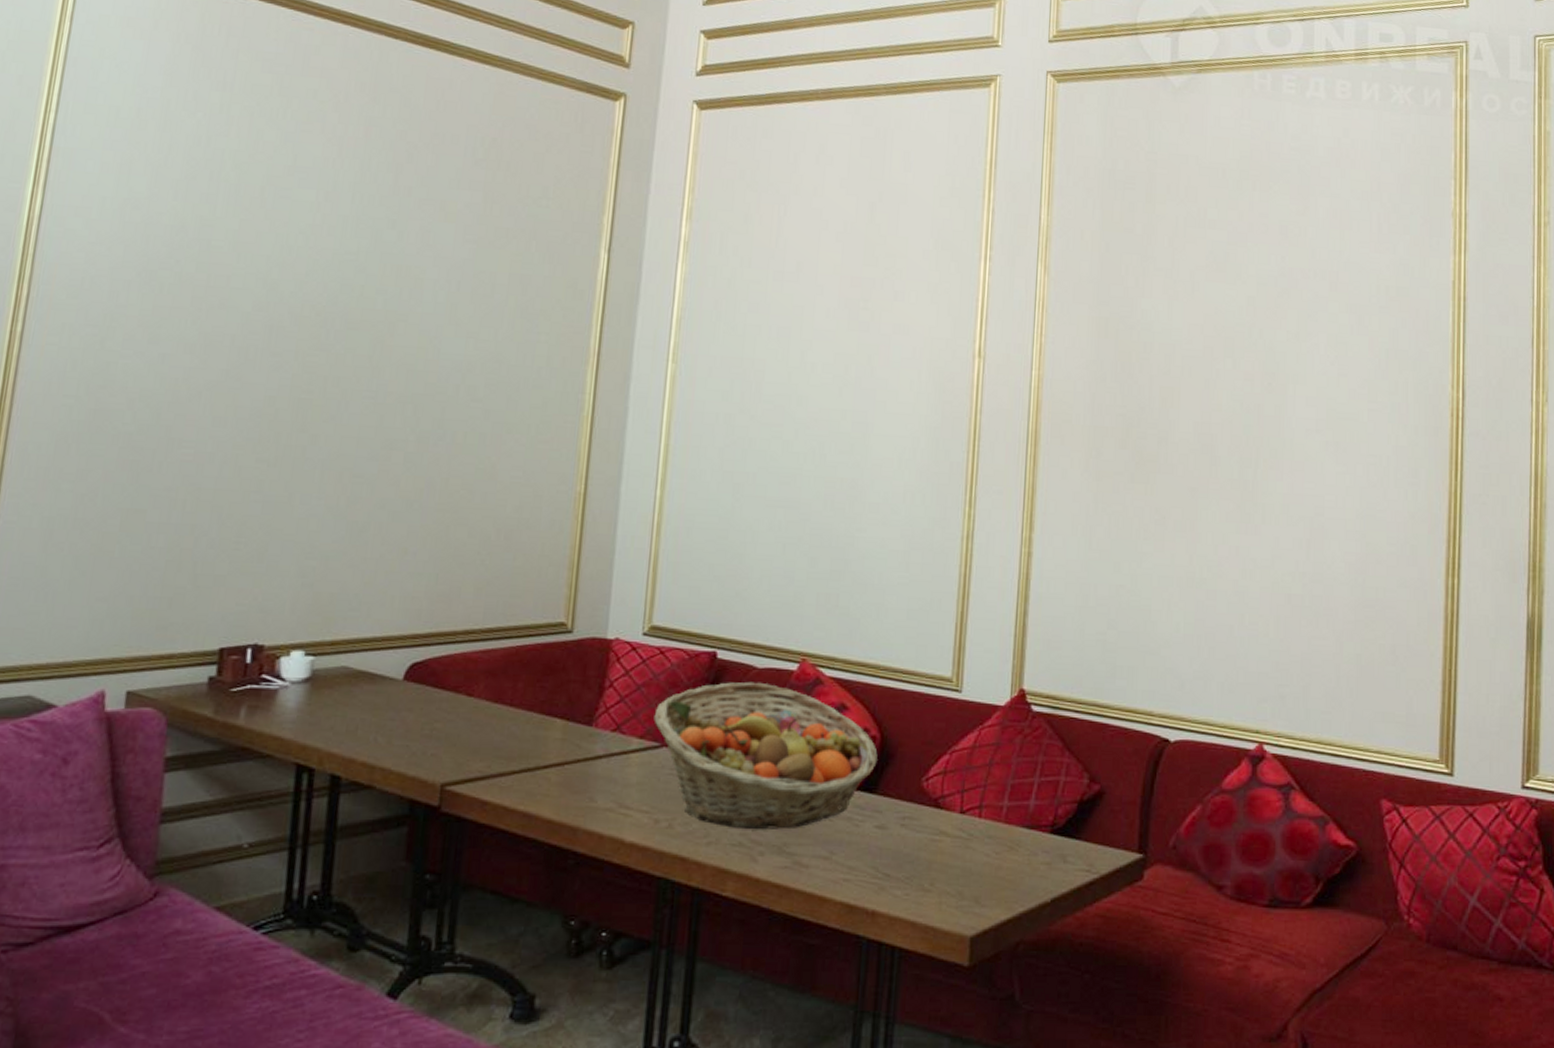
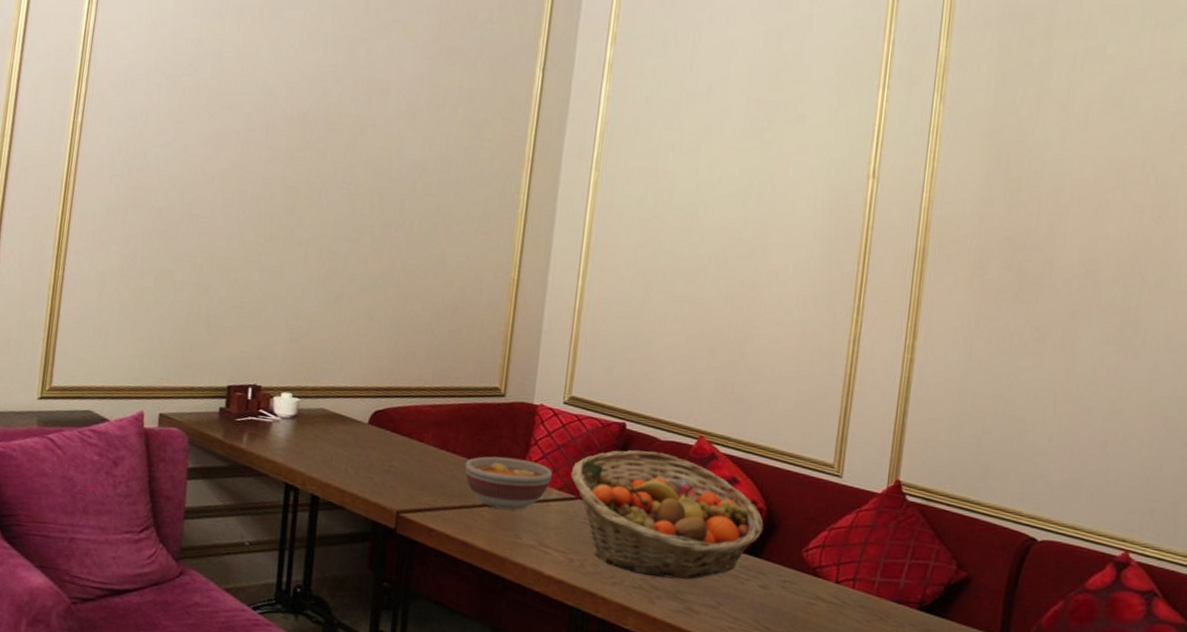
bowl: none [525,705,632,769] -> present [465,456,552,511]

